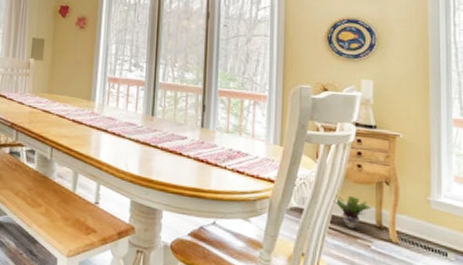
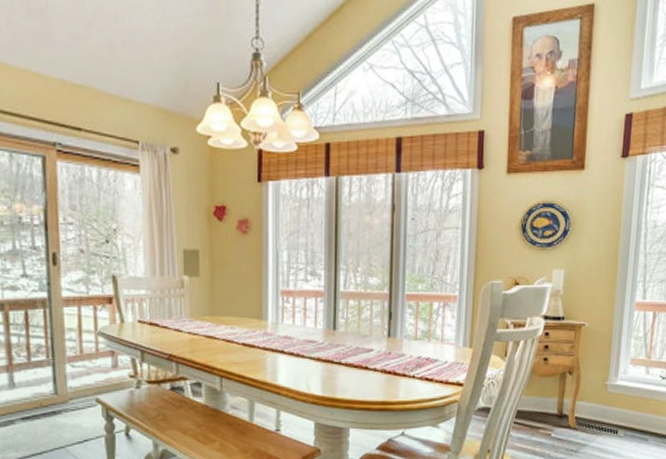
potted plant: present [333,194,371,230] -> none [519,389,554,422]

